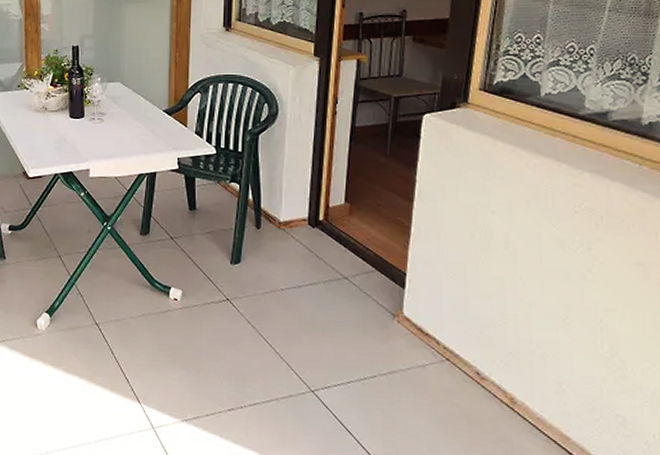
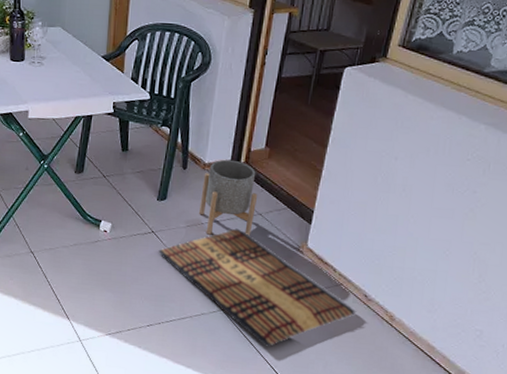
doormat: none [235,294,471,436] -> present [158,228,358,346]
planter: none [277,217,342,303] -> present [198,159,258,236]

